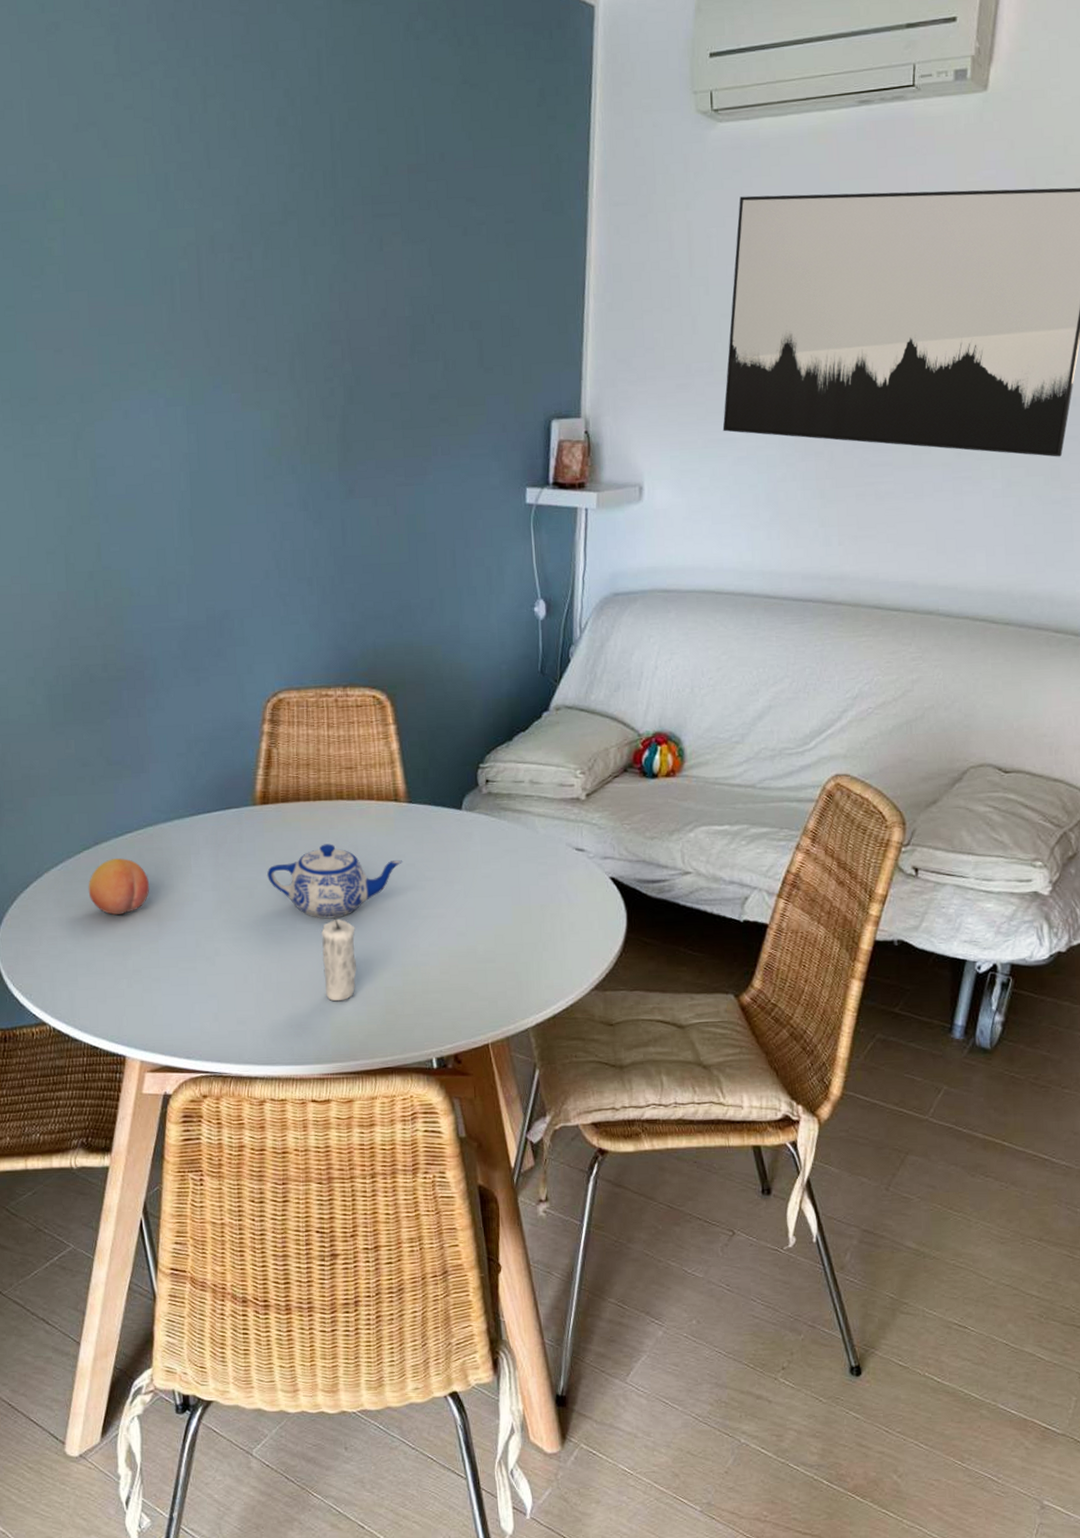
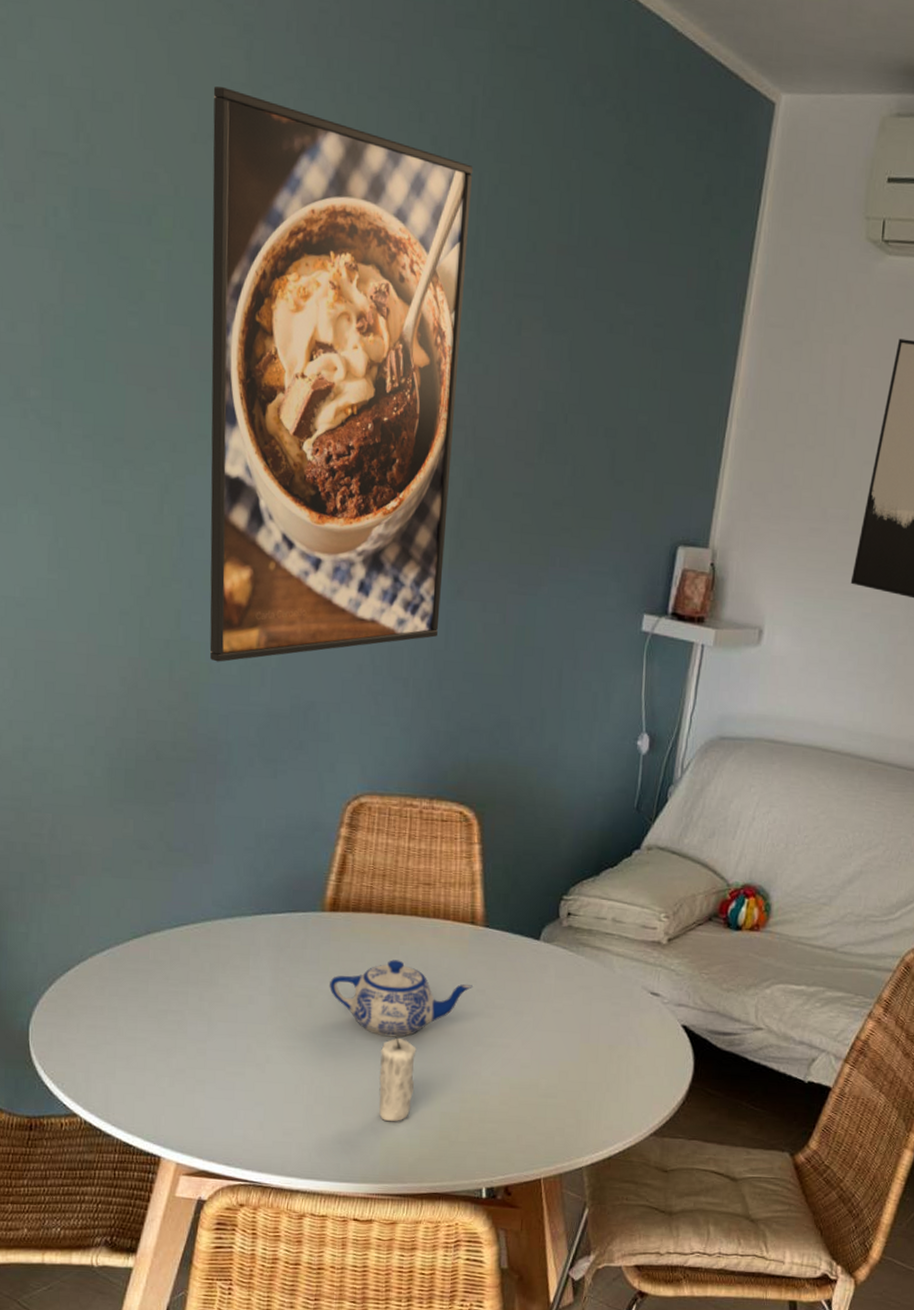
fruit: present [88,858,150,915] -> none [135,950,203,1010]
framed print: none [89,79,335,586] -> present [209,86,474,662]

